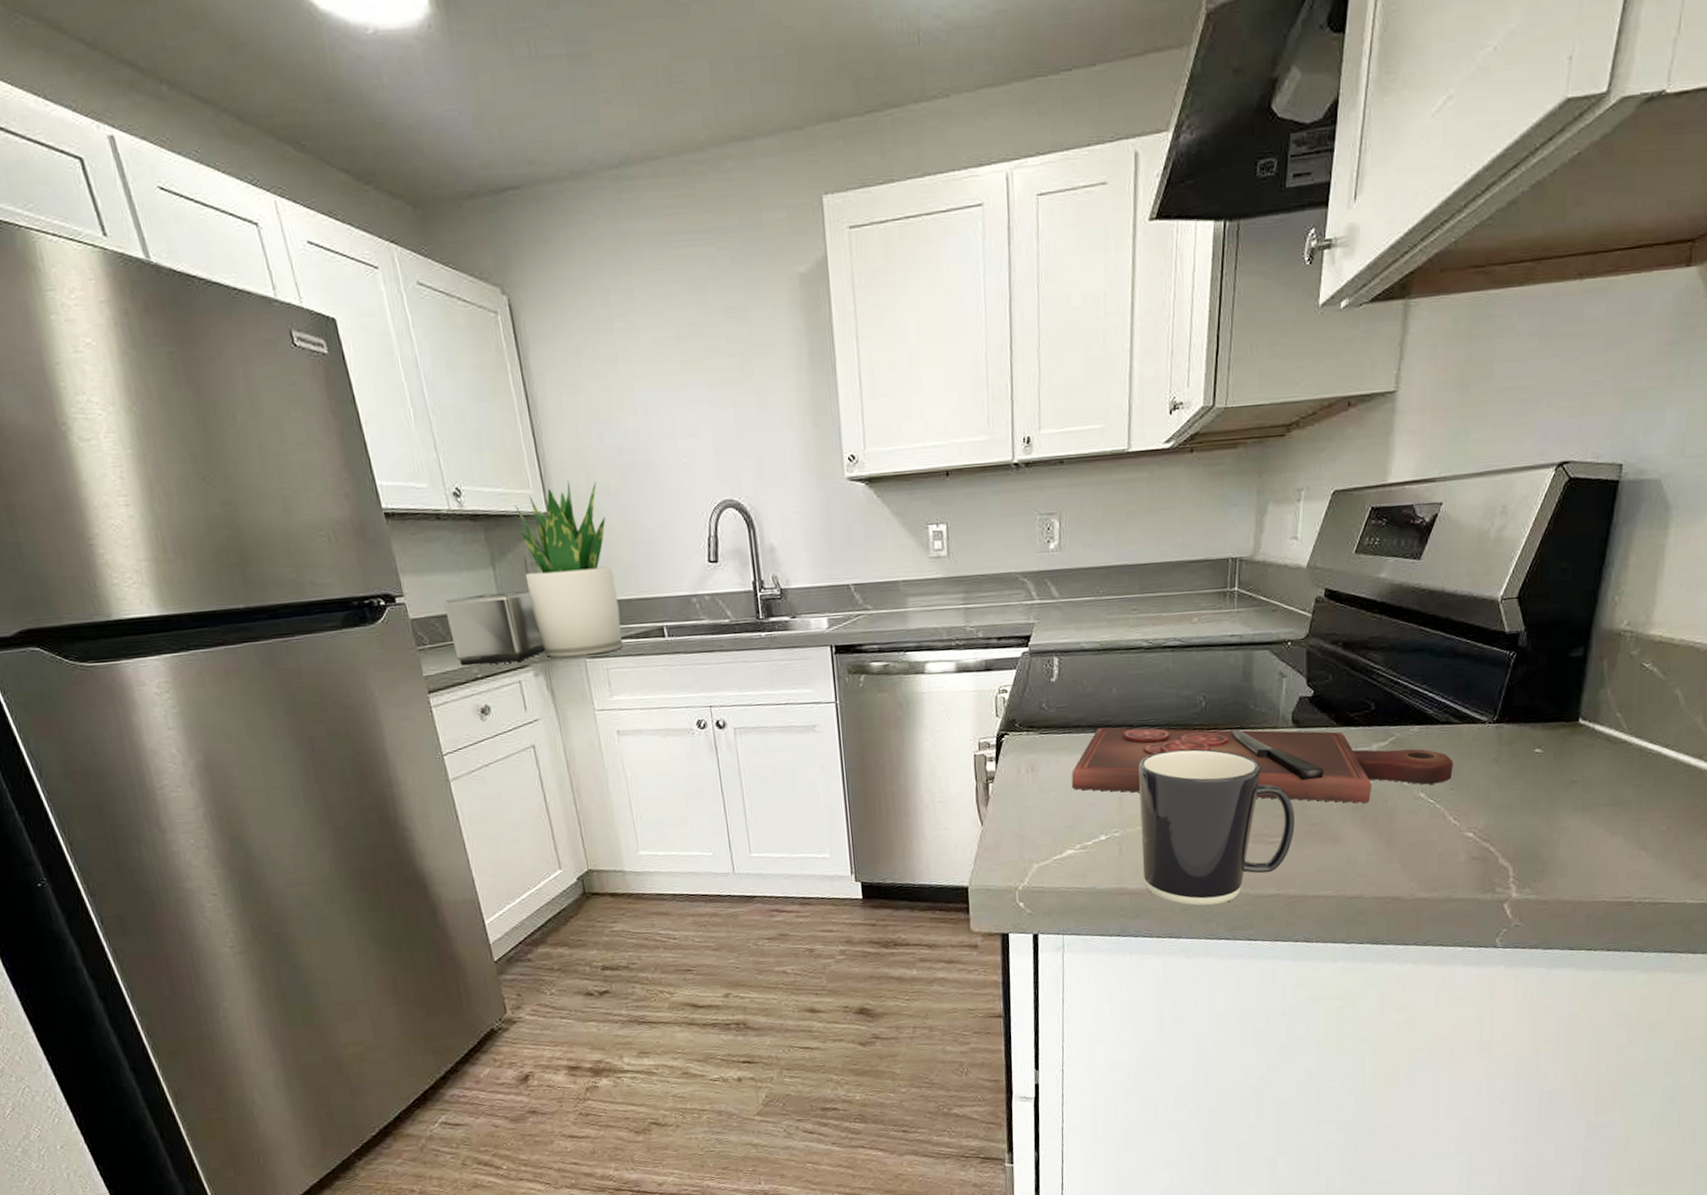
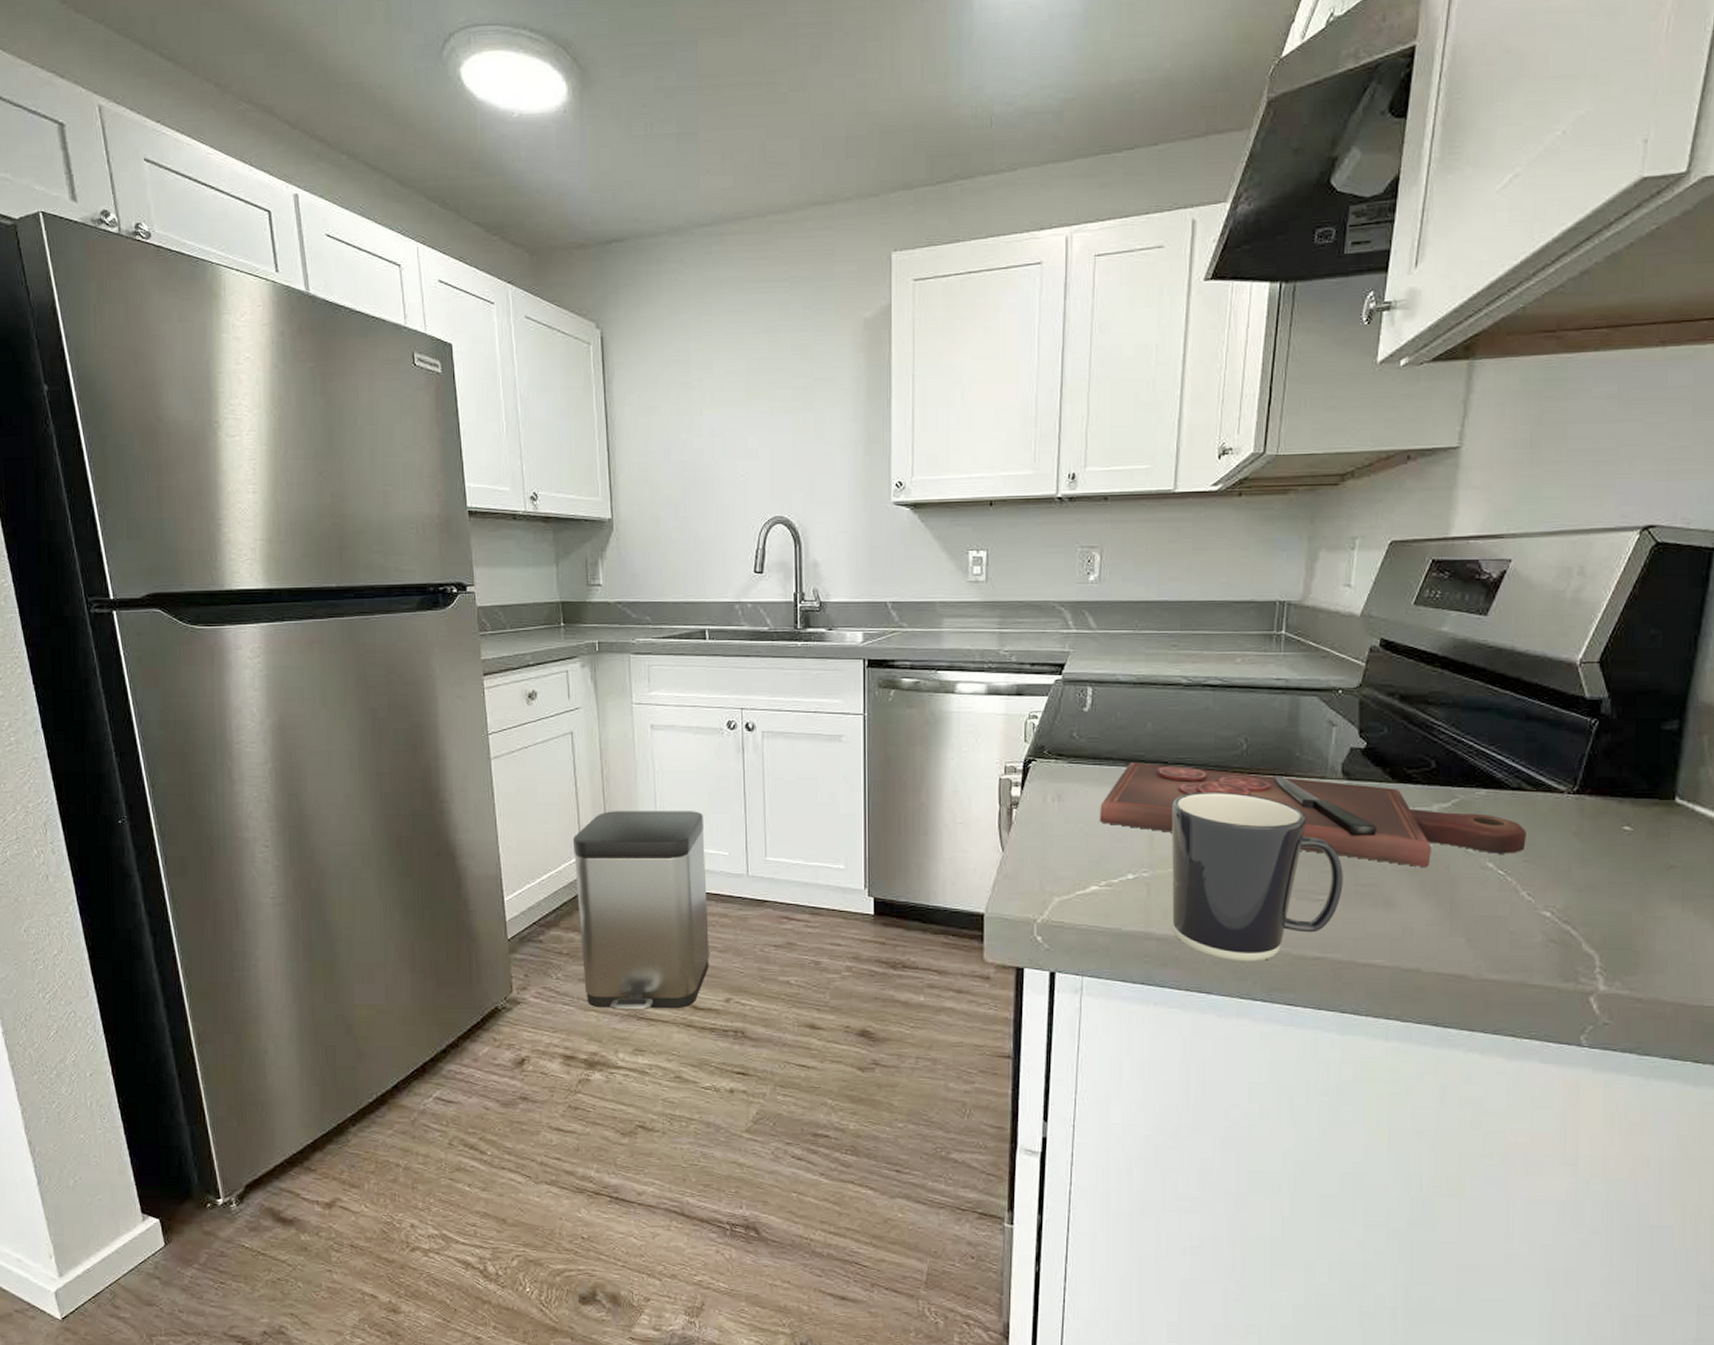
toaster: present [444,590,545,666] -> none [509,588,594,653]
planter: present [515,480,623,658] -> none [582,491,666,652]
pedal bin: none [550,814,705,1018] -> present [573,811,709,1010]

